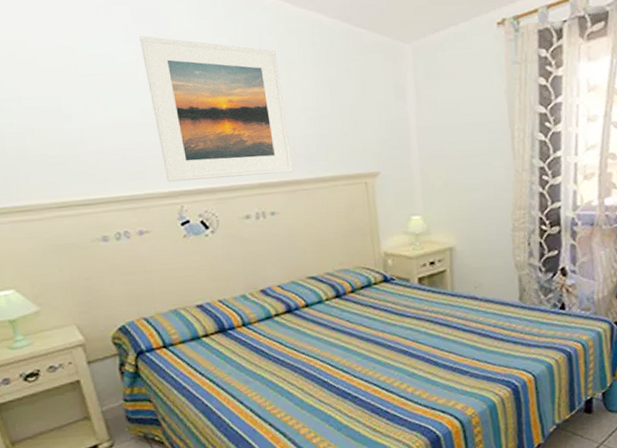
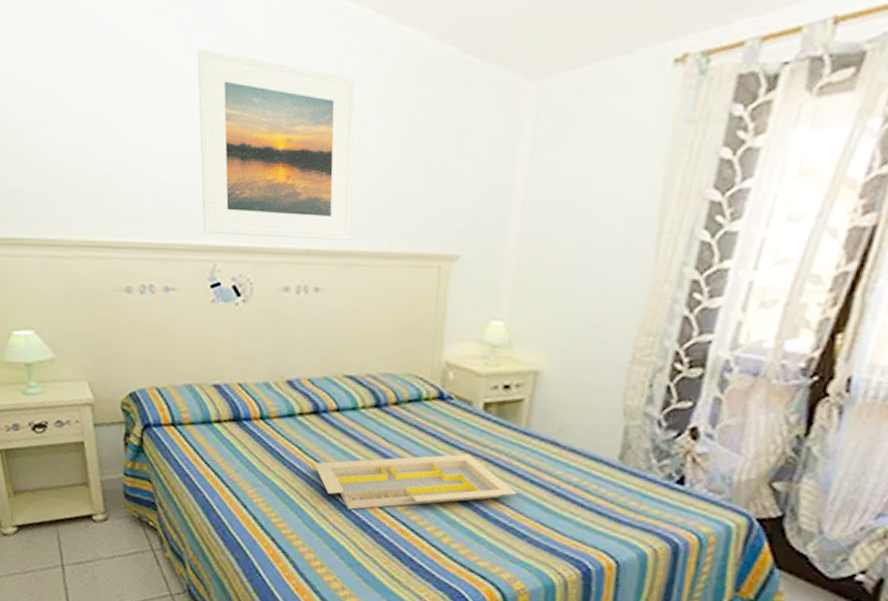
serving tray: none [294,319,456,384] -> present [314,453,518,510]

